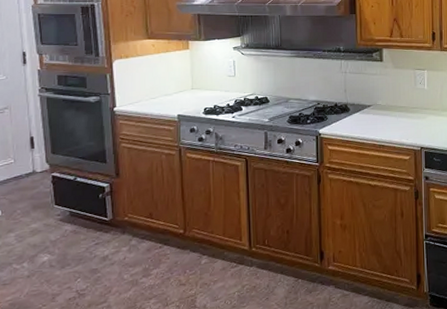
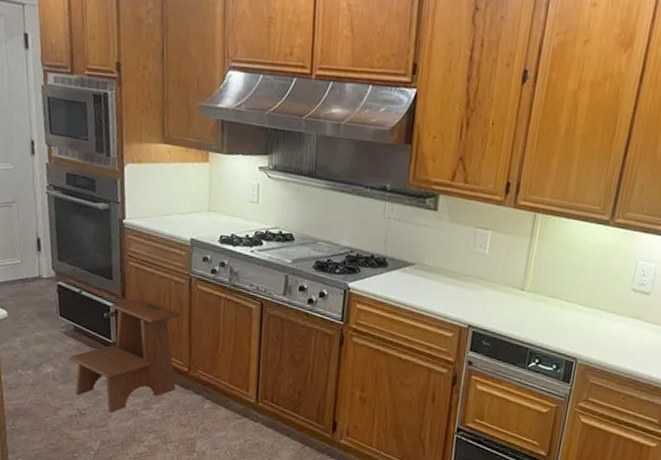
step stool: none [65,175,173,287] -> present [68,298,180,412]

